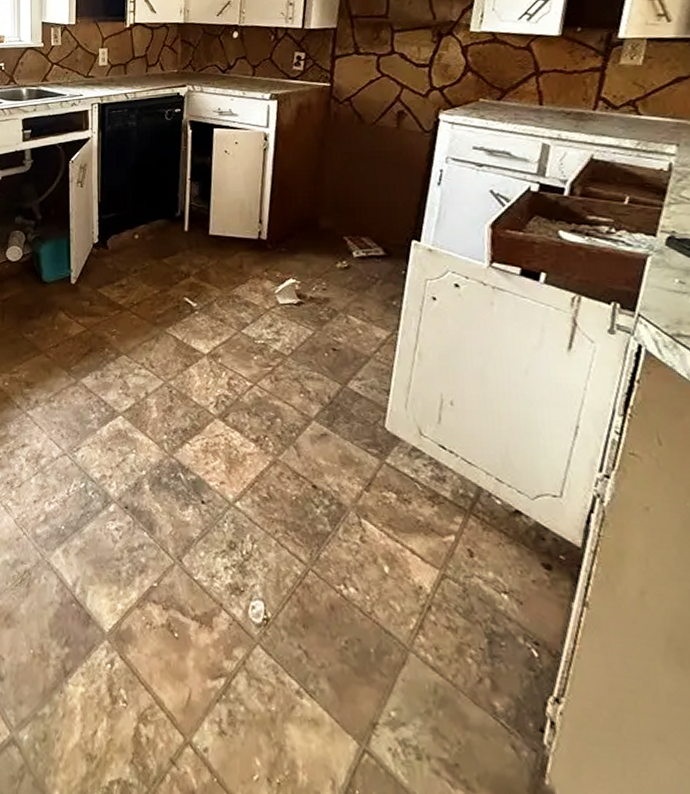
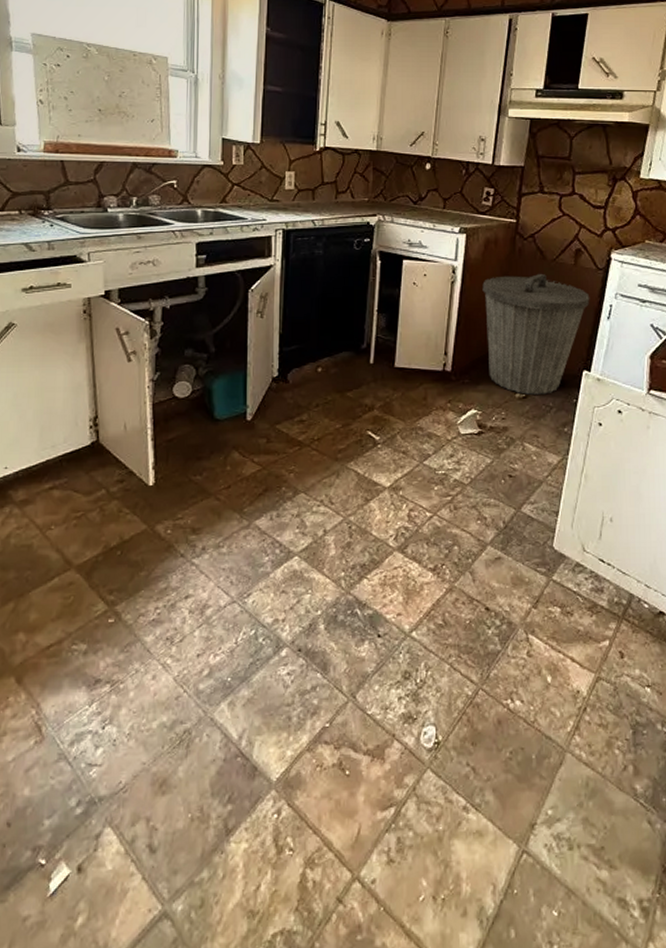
trash can: none [296,139,417,265] -> present [482,274,590,395]

